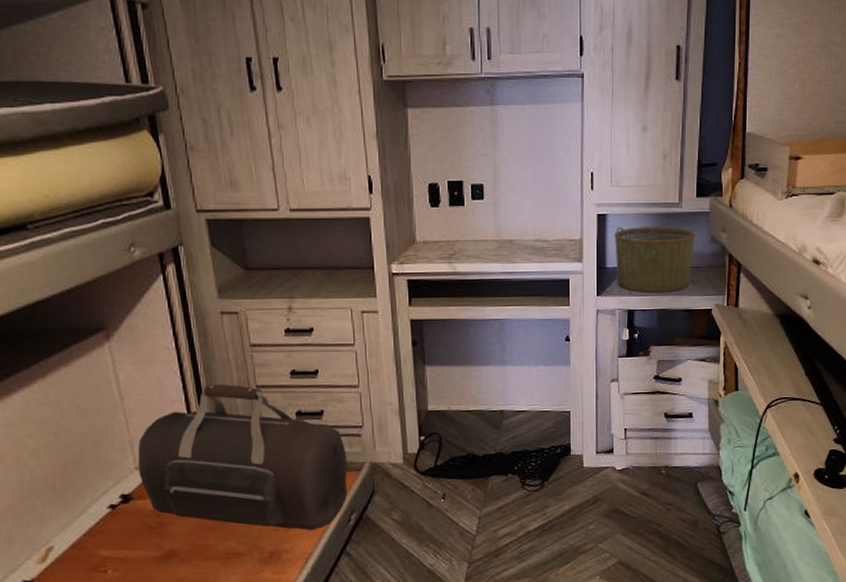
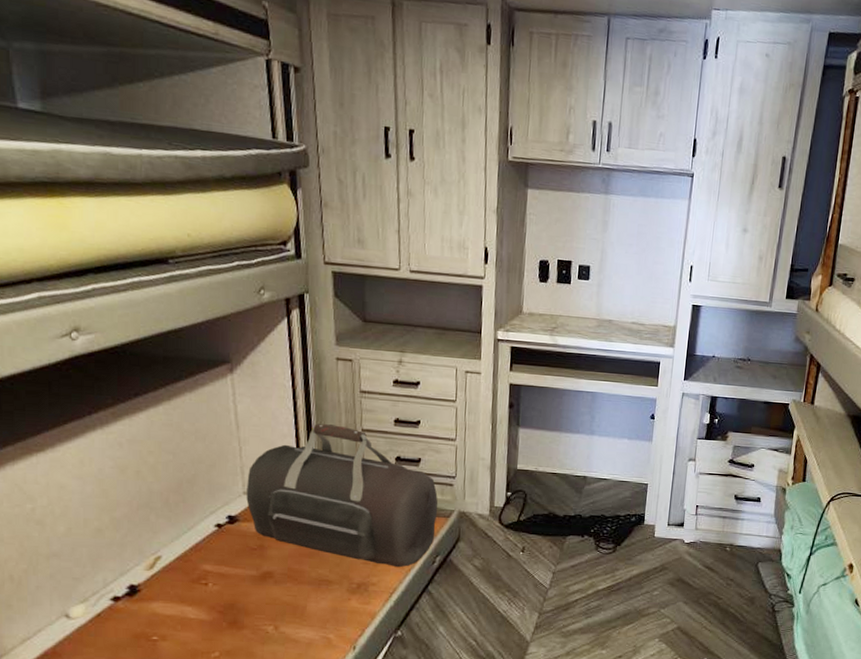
basket: present [615,226,696,293] -> none [704,319,782,384]

